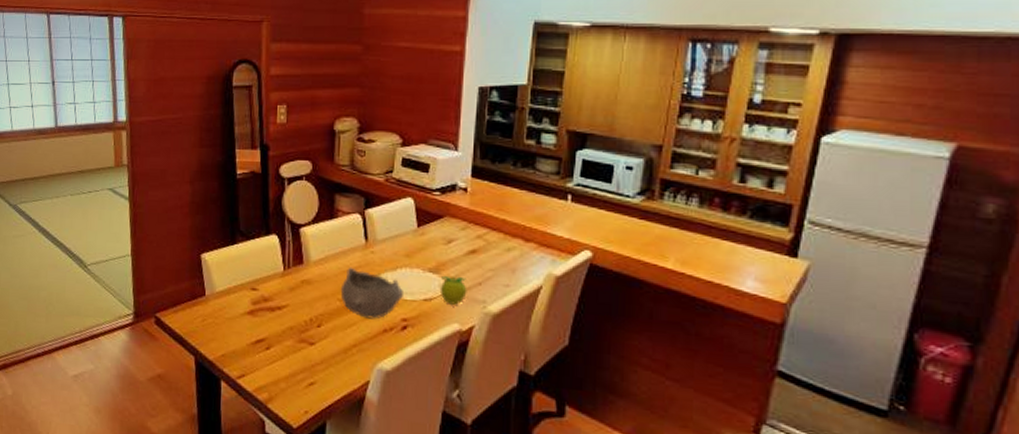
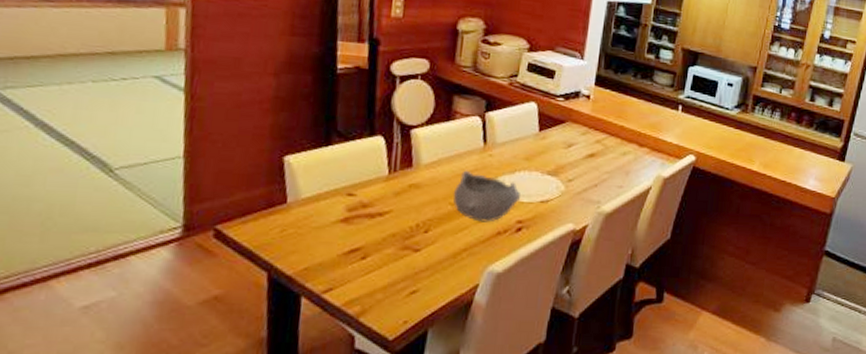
fruit: present [439,275,467,305] -> none [557,177,584,206]

